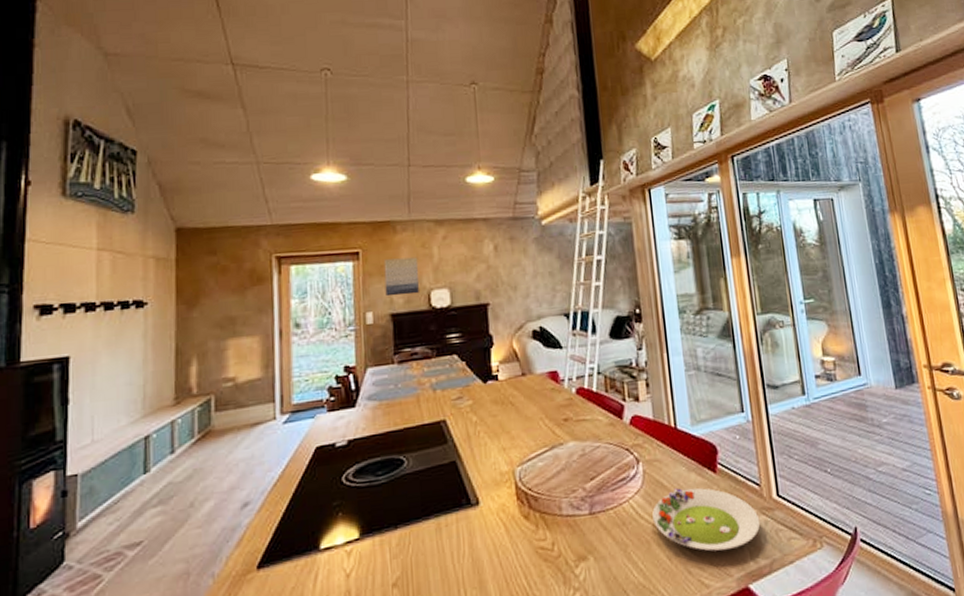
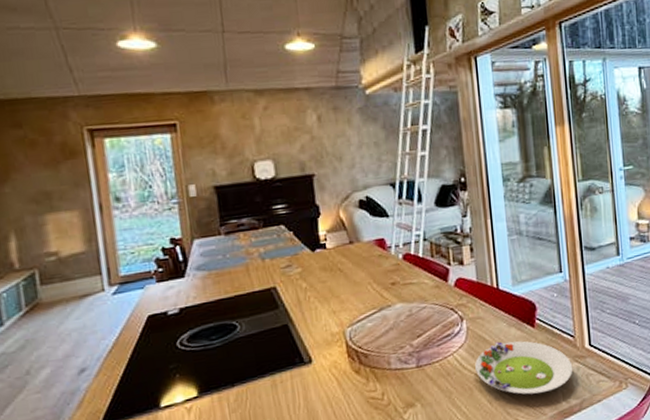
wall art: present [383,257,419,297] -> none [202,128,242,169]

